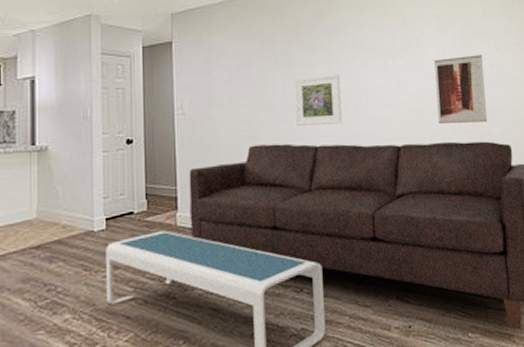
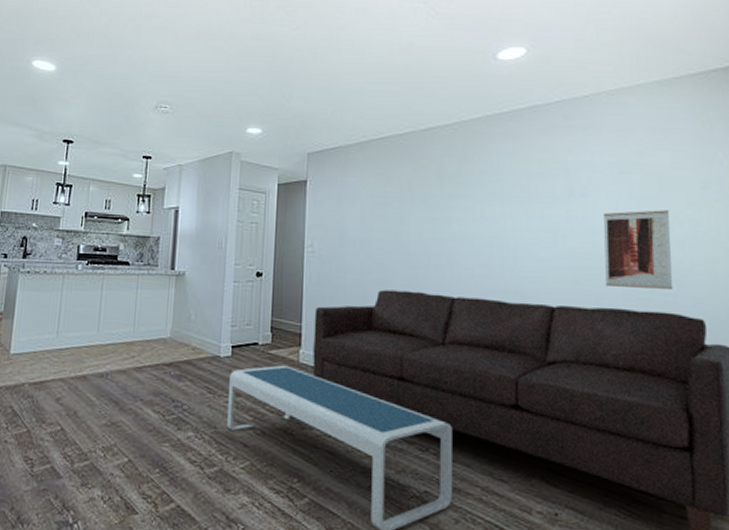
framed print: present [294,73,343,125] -> none [432,221,485,276]

